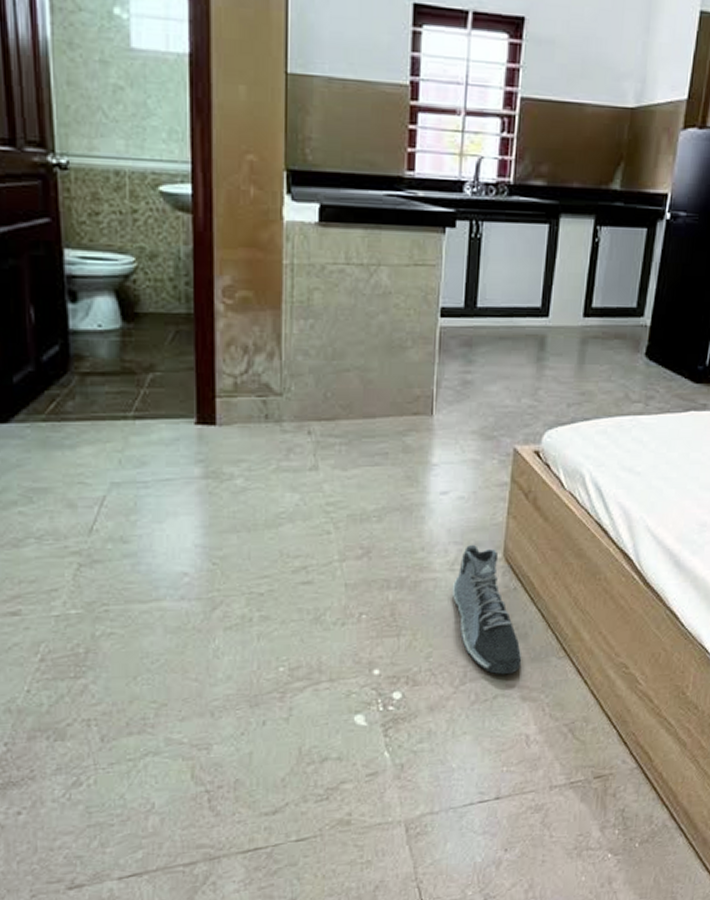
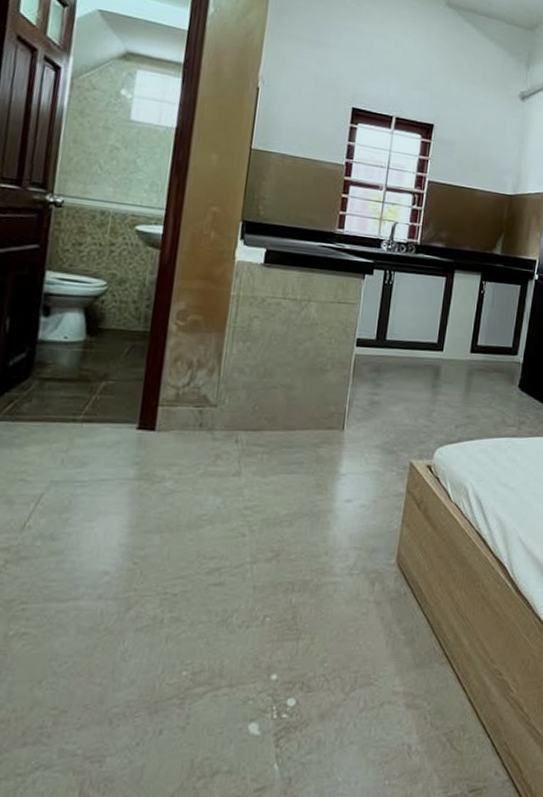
sneaker: present [451,544,522,675] -> none [349,550,408,681]

